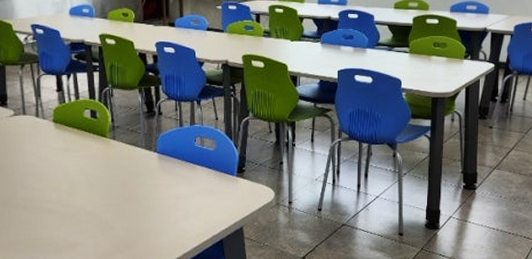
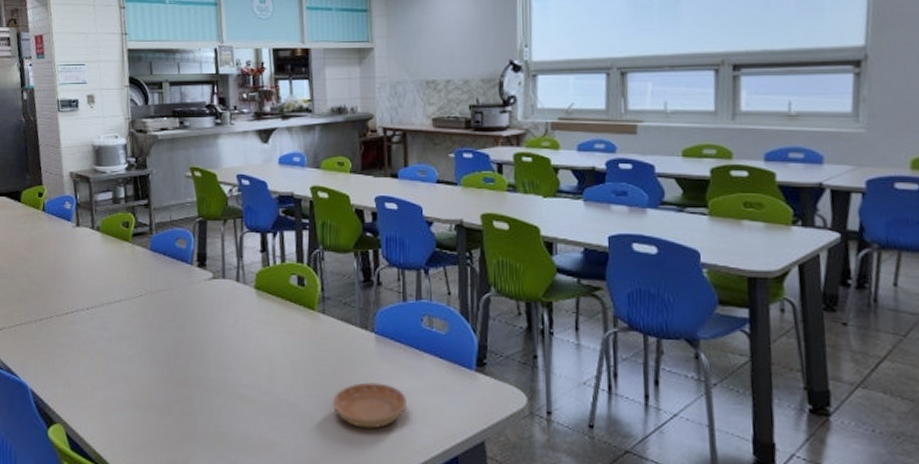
saucer: none [124,191,183,226] -> present [333,382,407,429]

